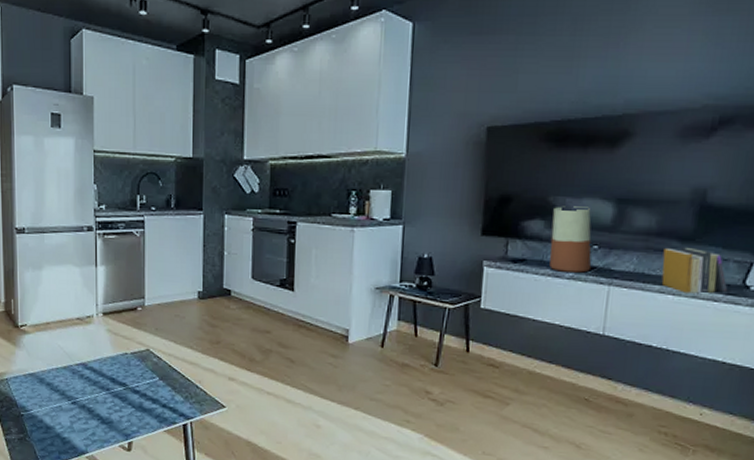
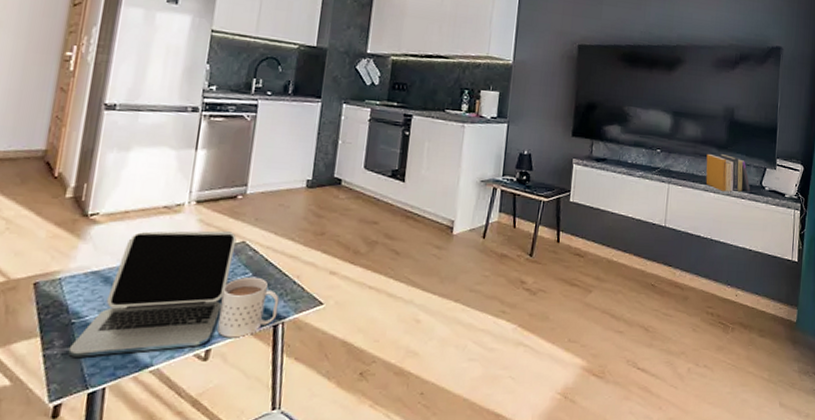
laptop: none [23,339,141,443] -> present [68,230,237,357]
mug: none [136,380,185,434] -> present [217,276,280,338]
vase: present [549,206,592,274] -> none [624,115,656,173]

